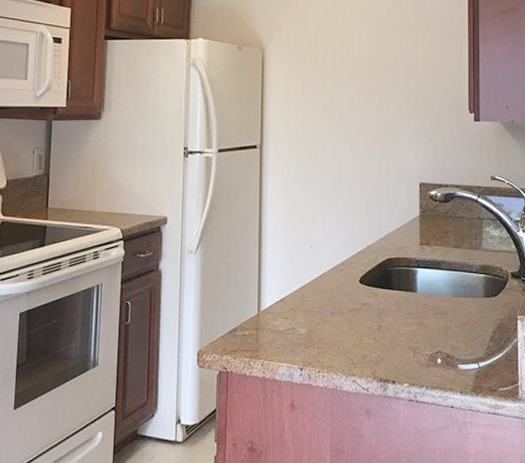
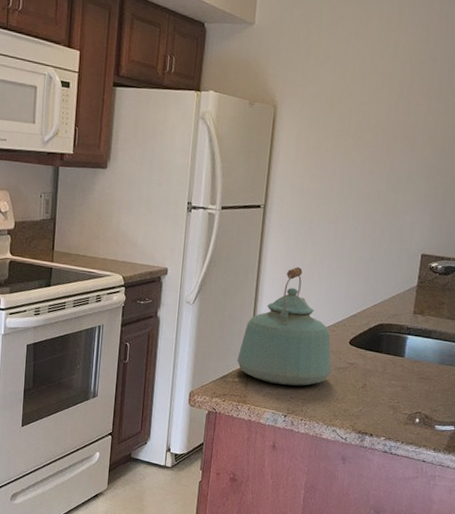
kettle: none [245,206,344,334] -> present [237,267,332,386]

